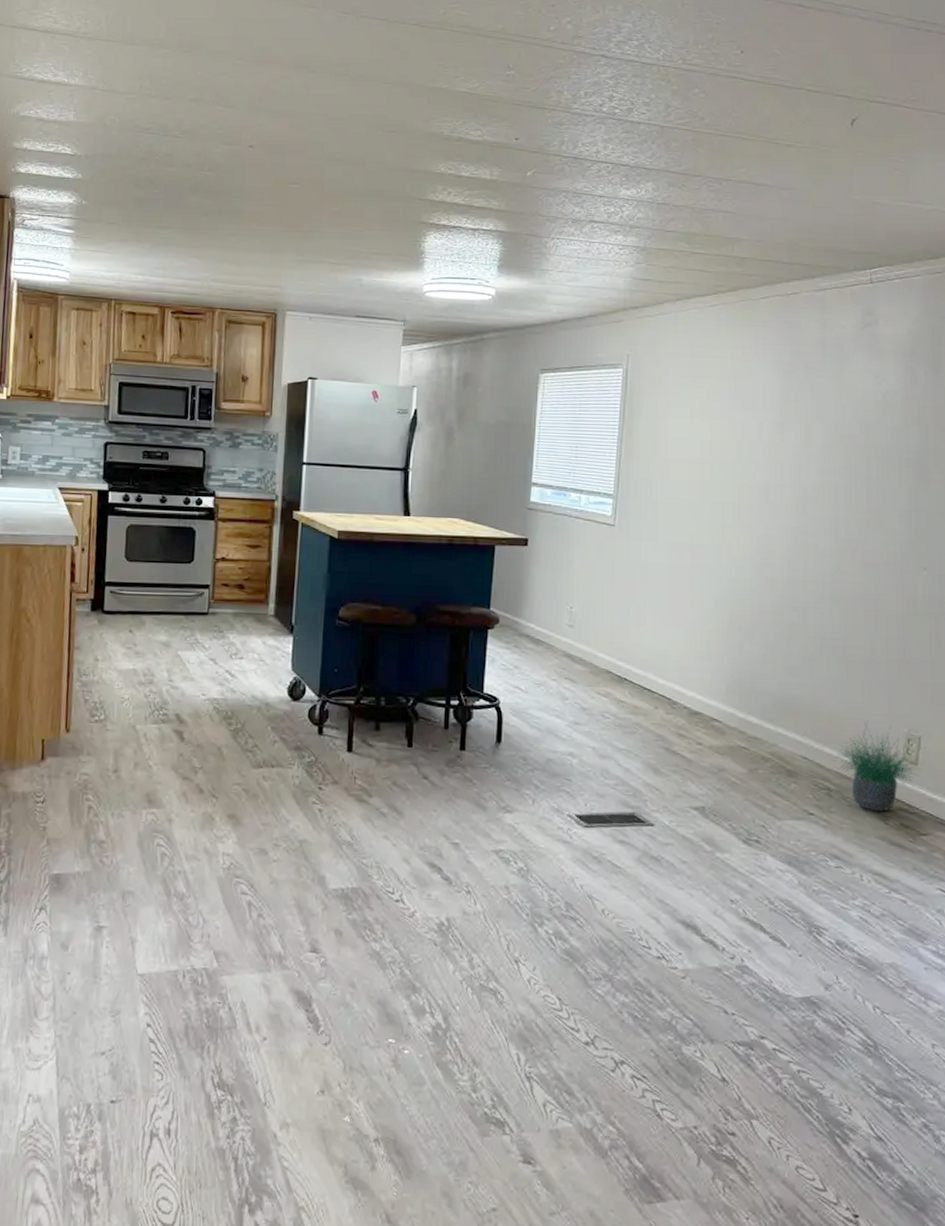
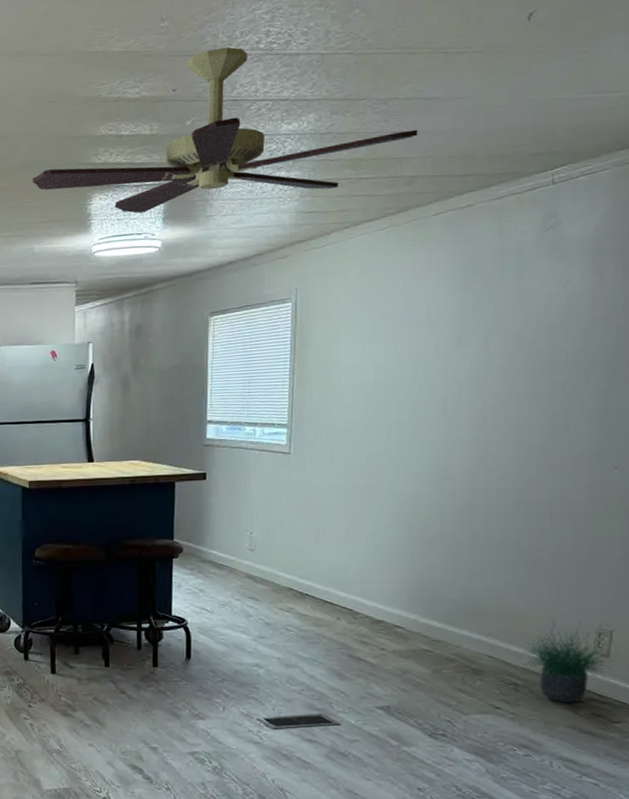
ceiling fan: none [366,104,749,260] -> present [33,47,418,213]

